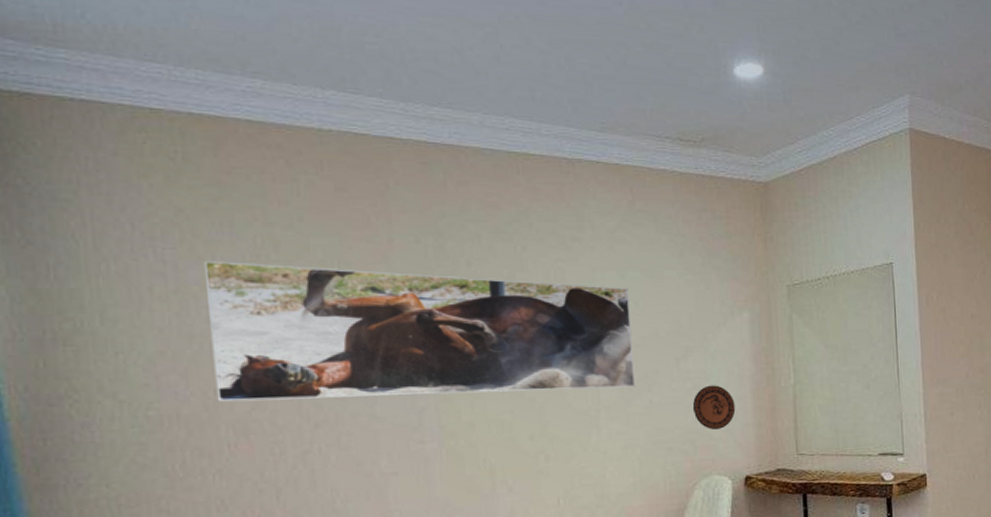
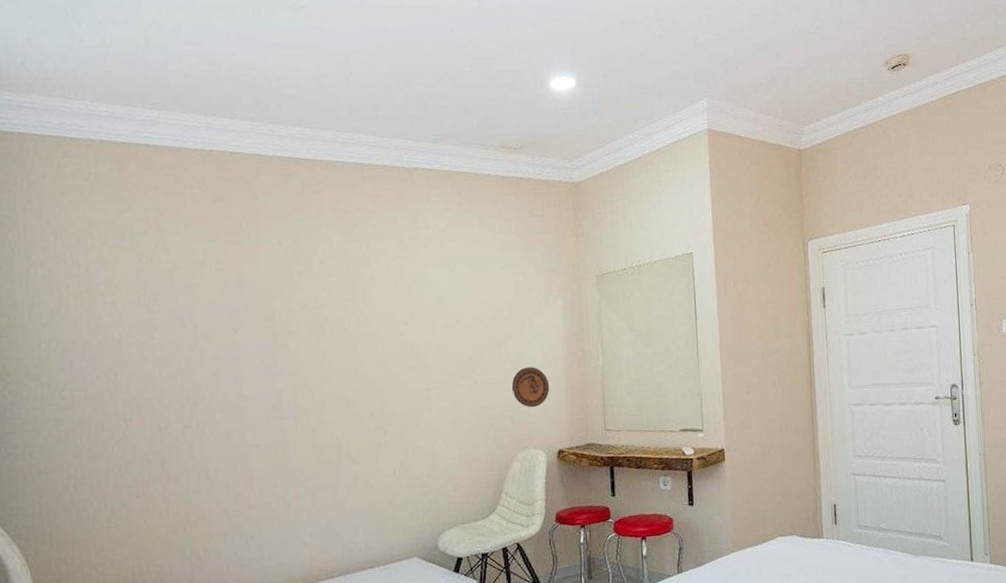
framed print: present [203,260,636,402] -> none [109,263,462,384]

